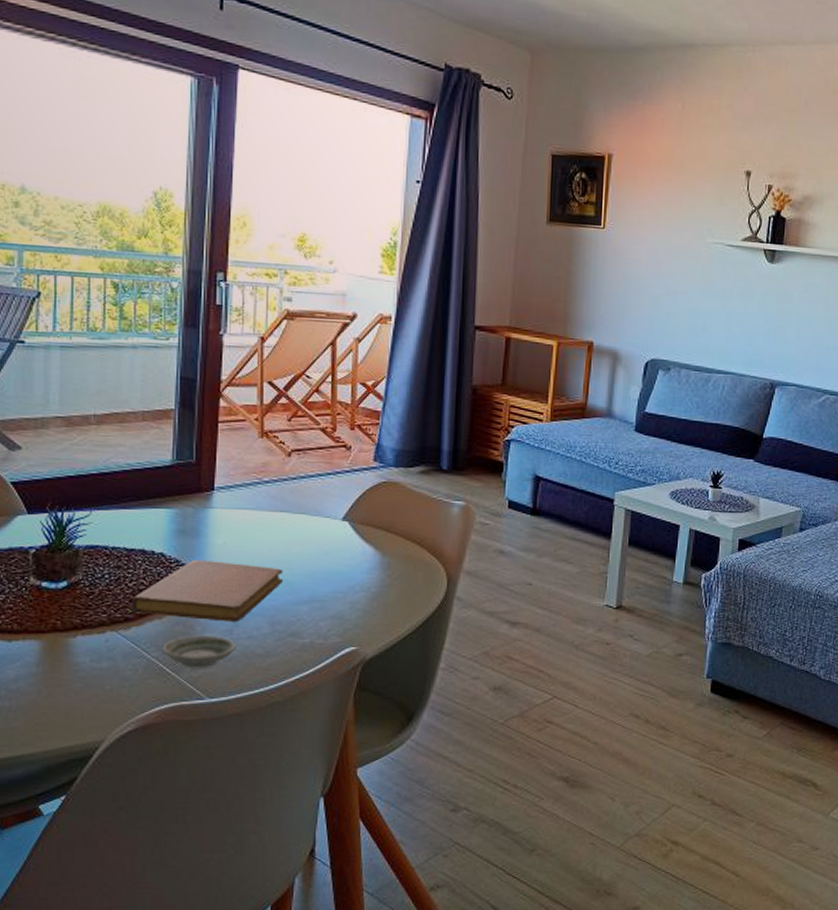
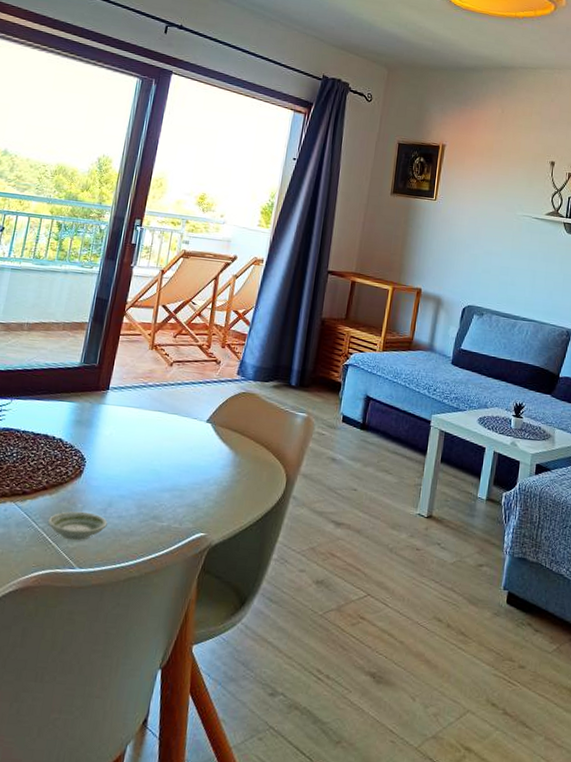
notebook: present [131,559,283,622] -> none [29,446,154,503]

